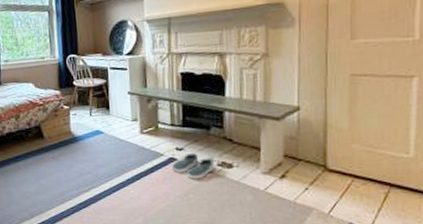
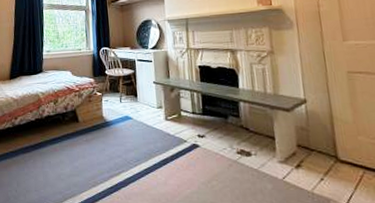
shoe: present [171,153,214,180] -> none [194,141,234,166]

